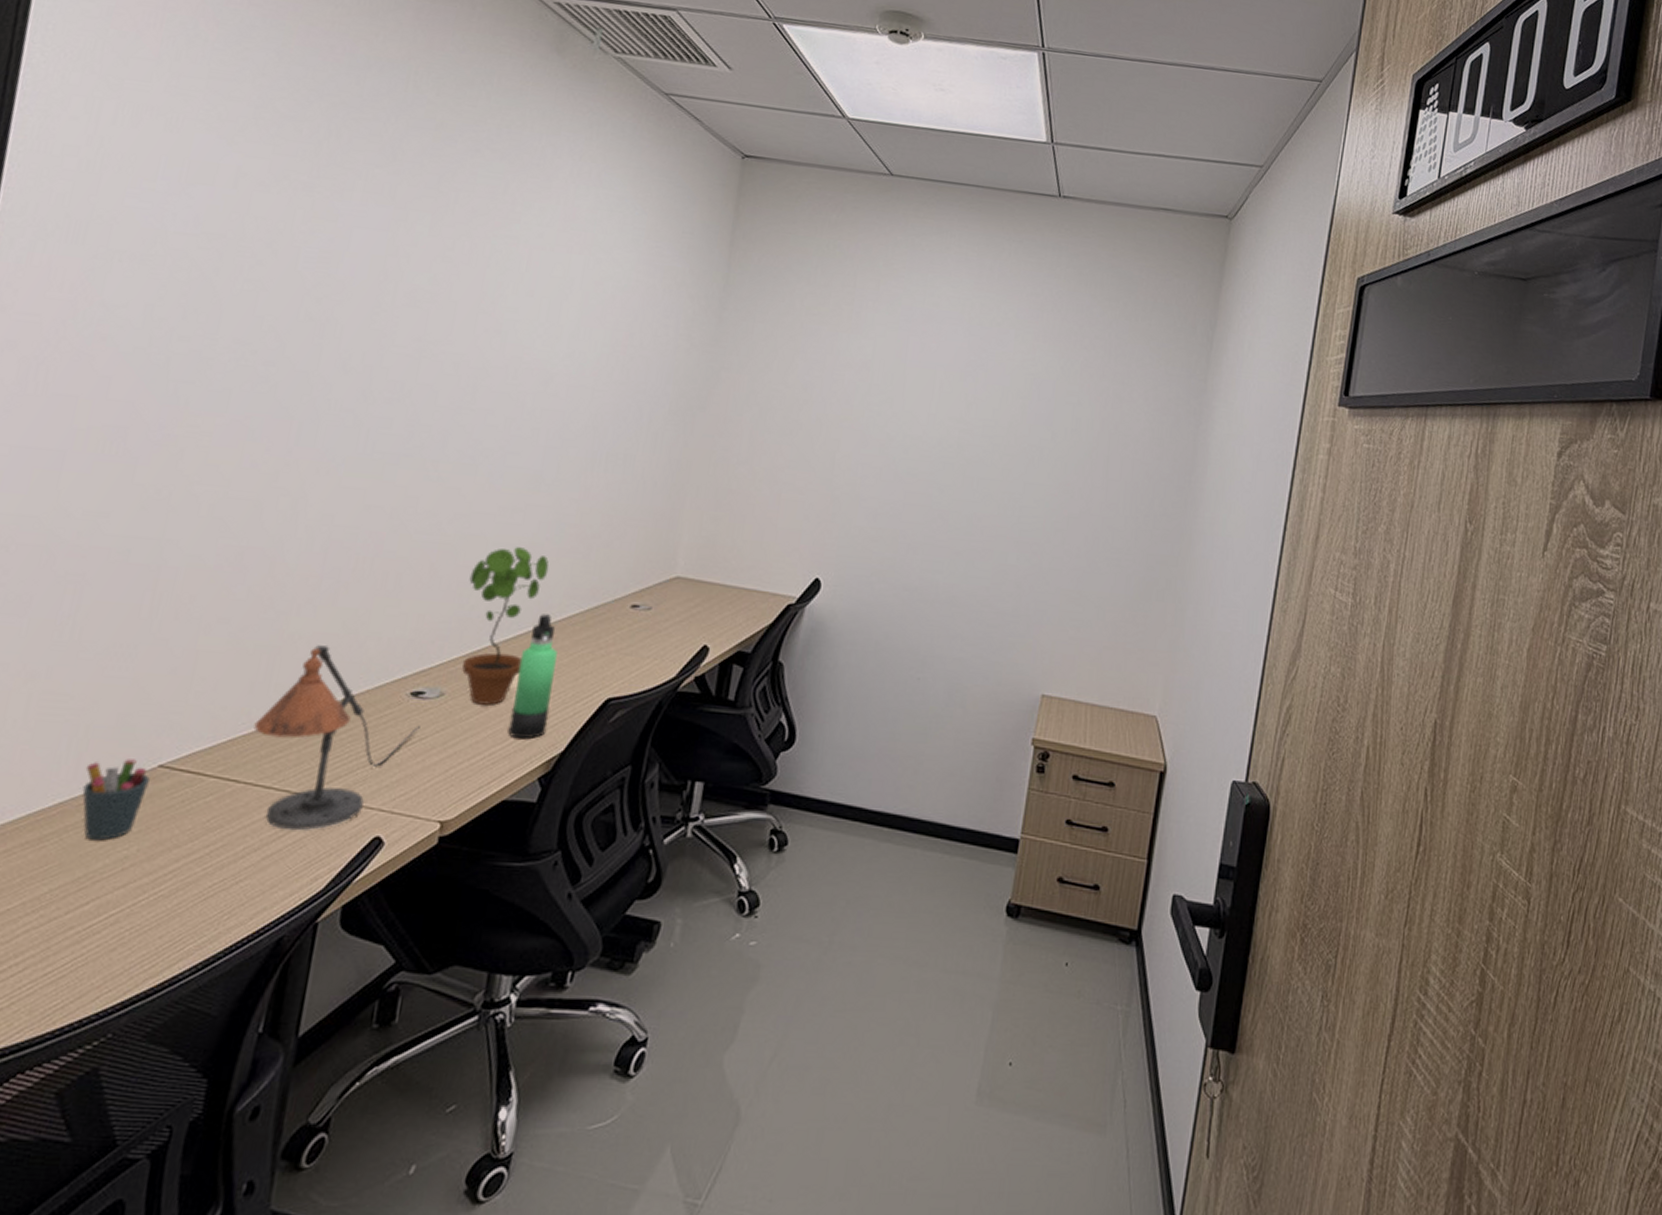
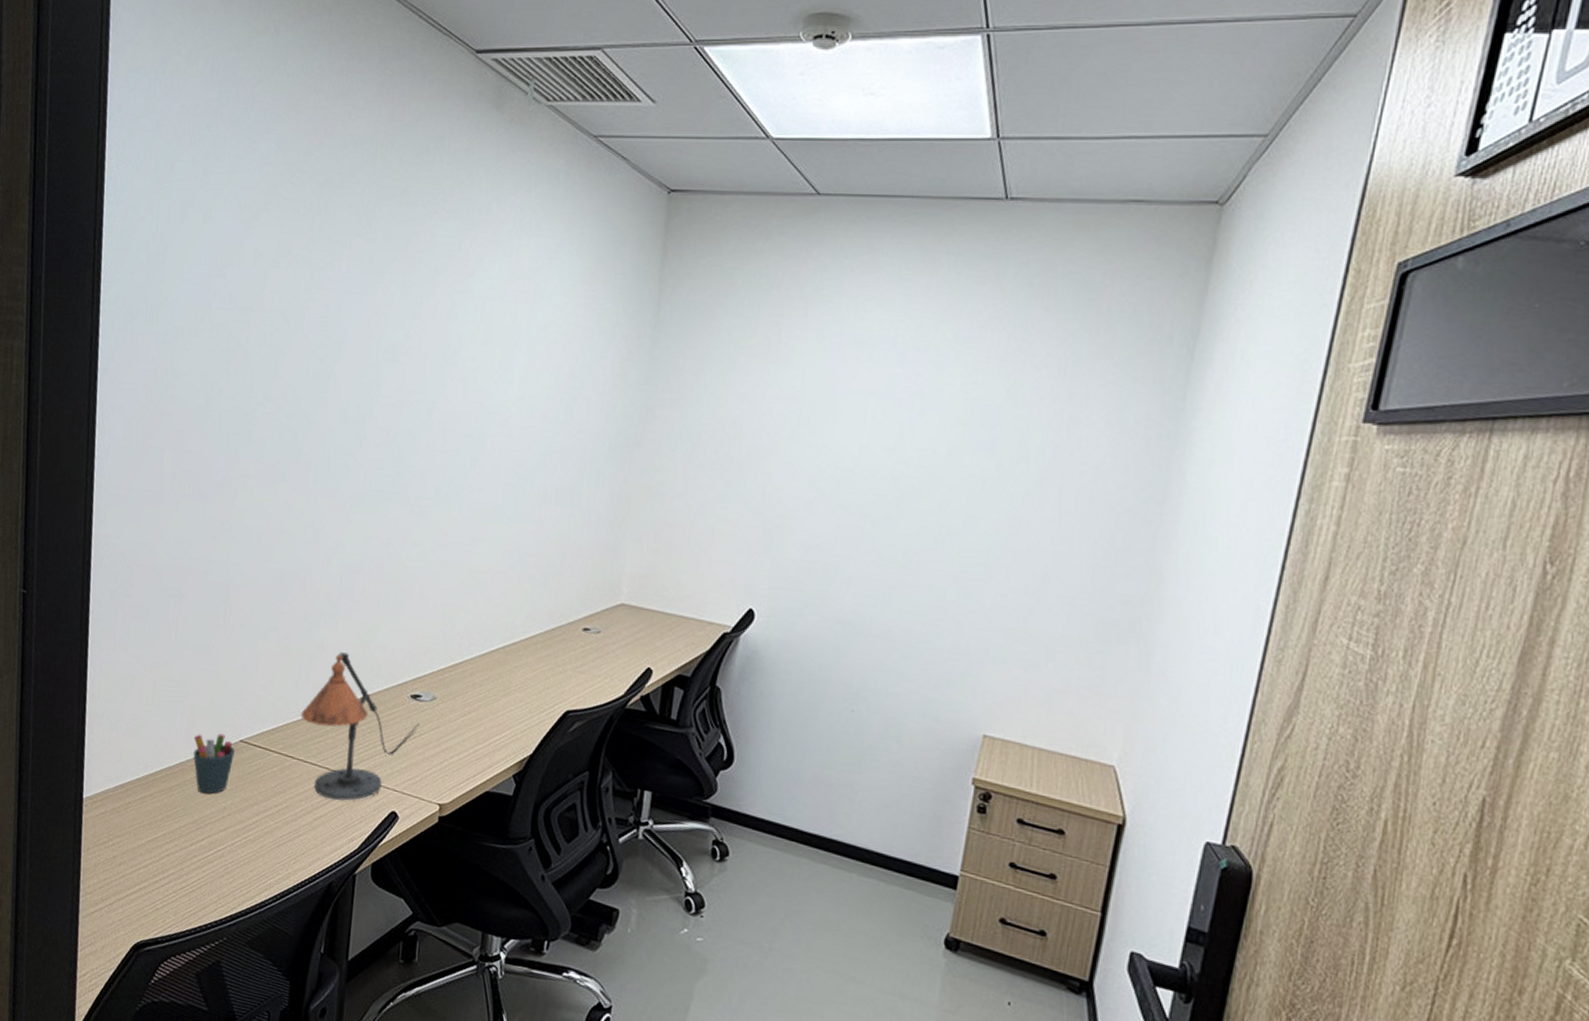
potted plant: present [462,547,549,705] -> none [449,573,513,710]
thermos bottle: present [508,614,558,740] -> none [487,633,523,742]

